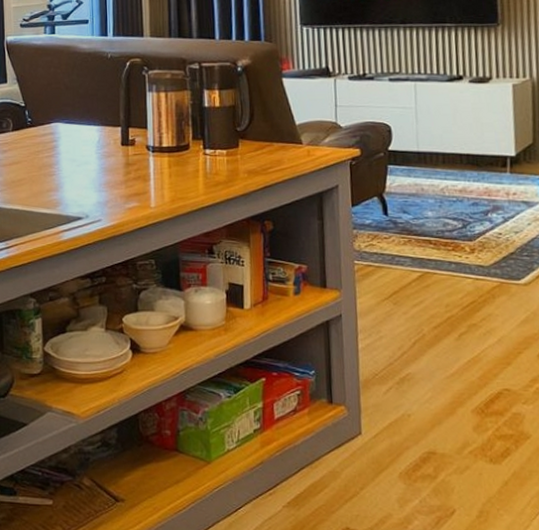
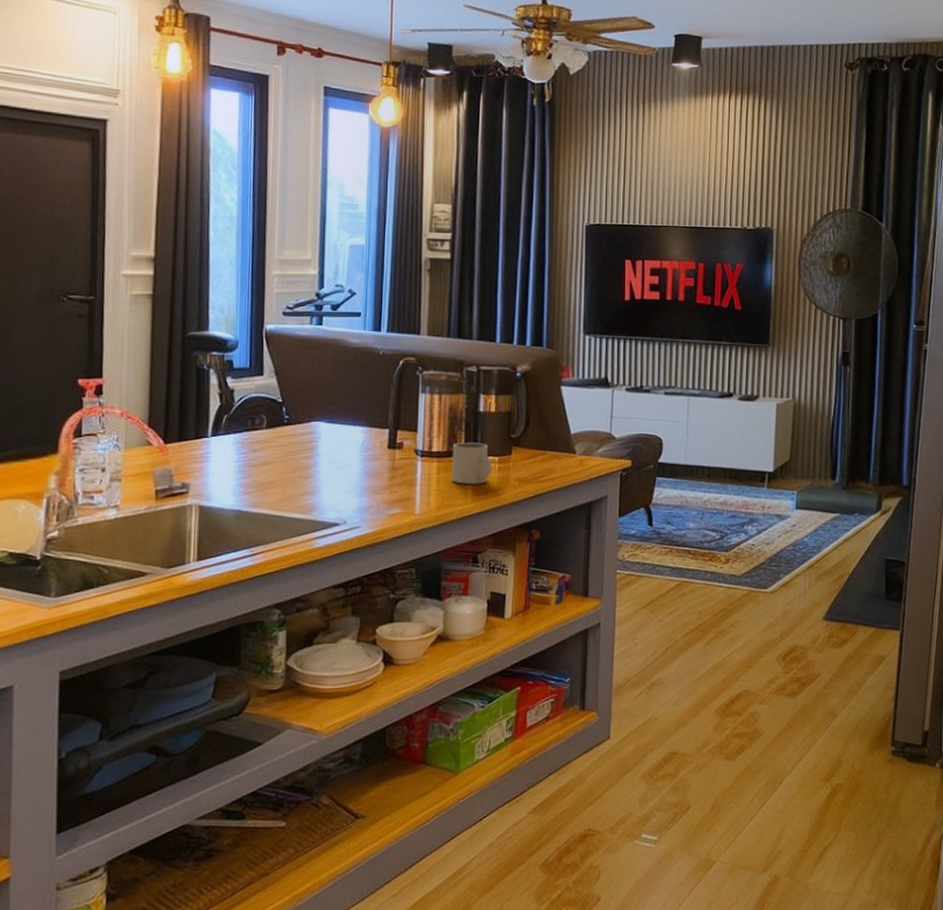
mug: none [181,137,221,177] -> present [452,443,492,484]

